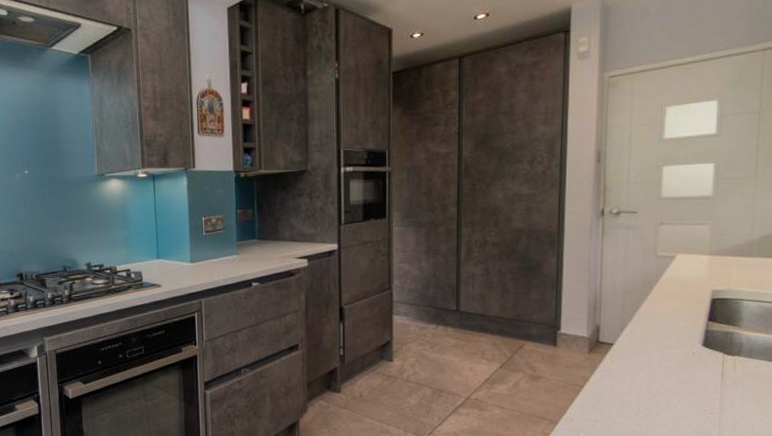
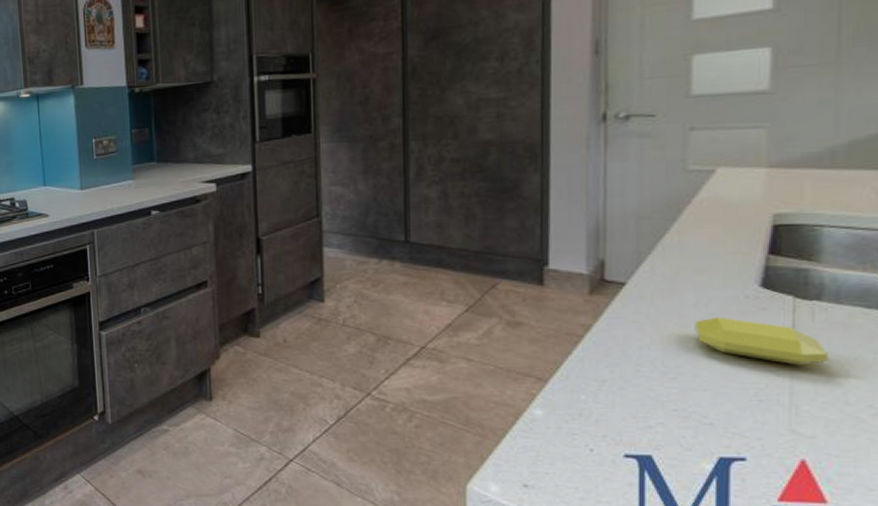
soap bar: none [659,369,744,406] -> present [695,317,828,366]

